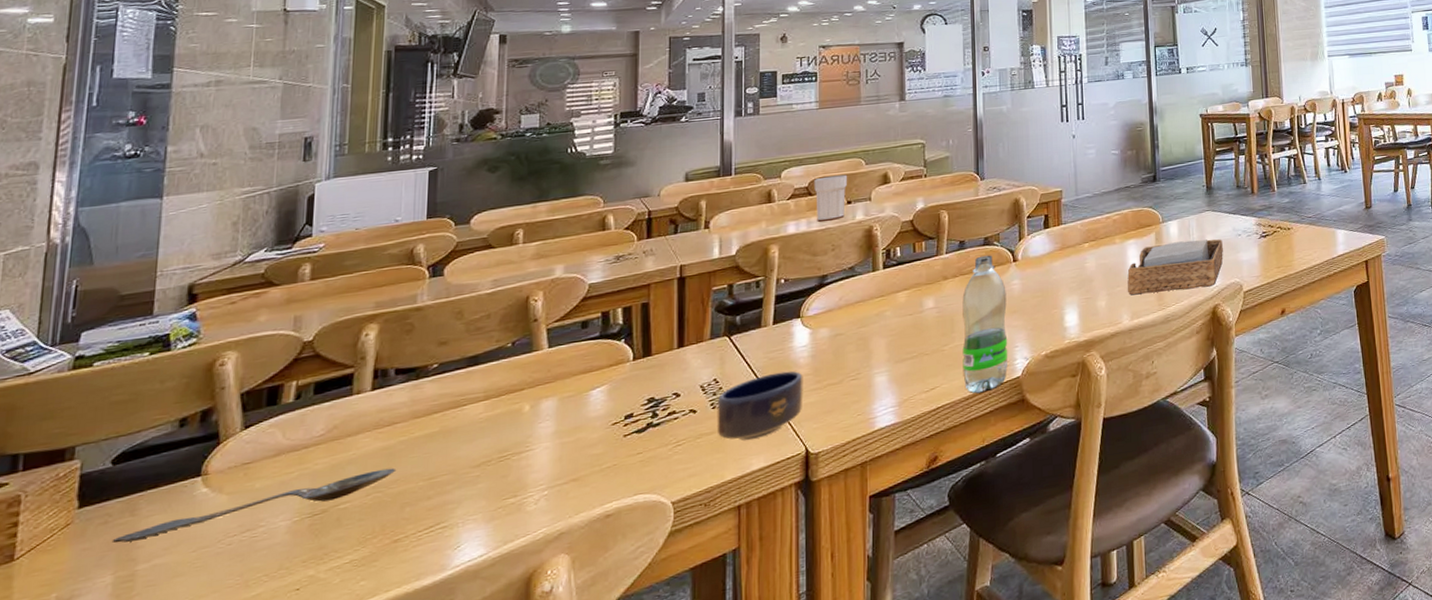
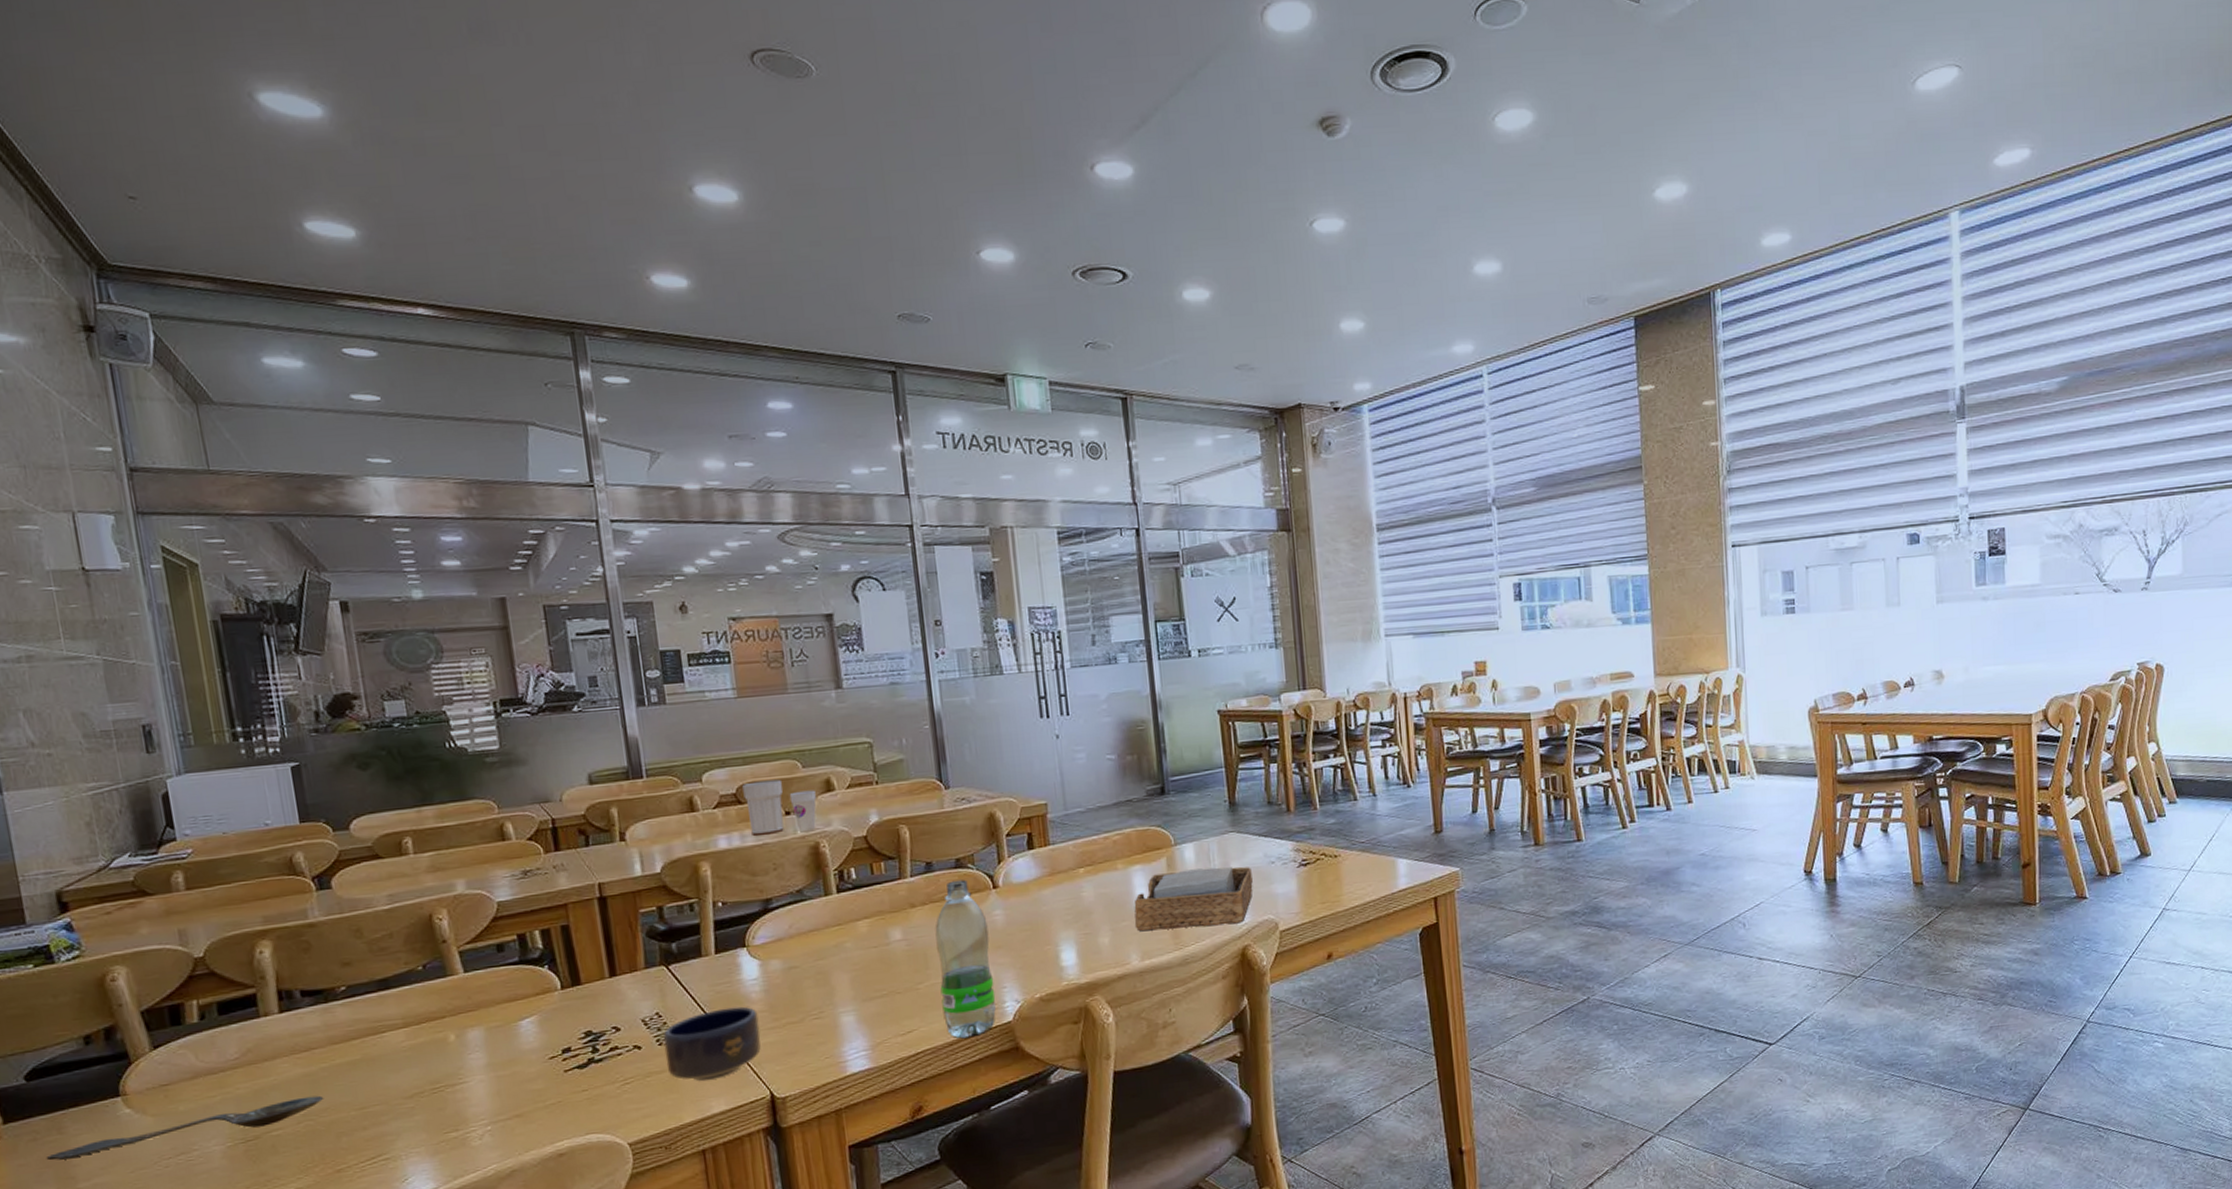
cup: none [852,183,874,219] -> present [789,790,817,833]

